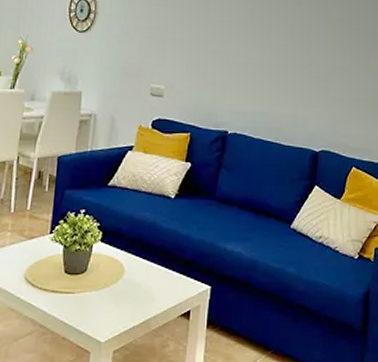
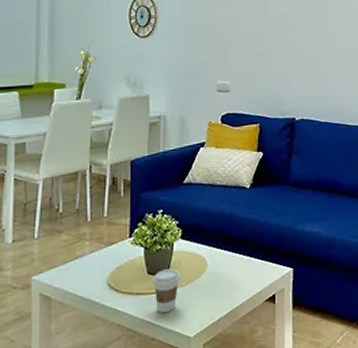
coffee cup: none [68,270,98,315] -> present [152,268,181,314]

